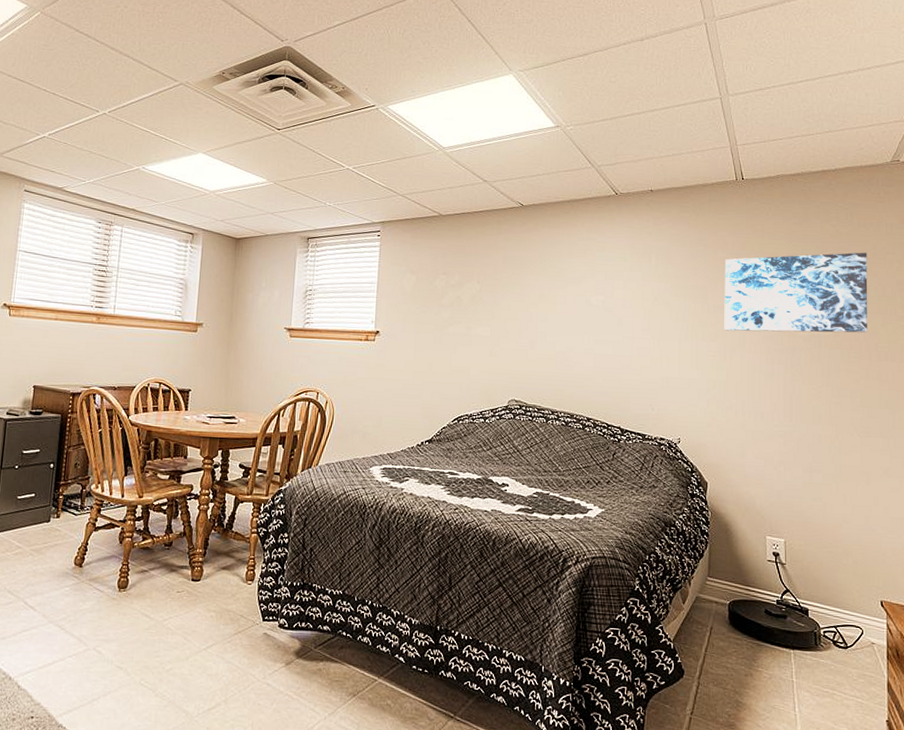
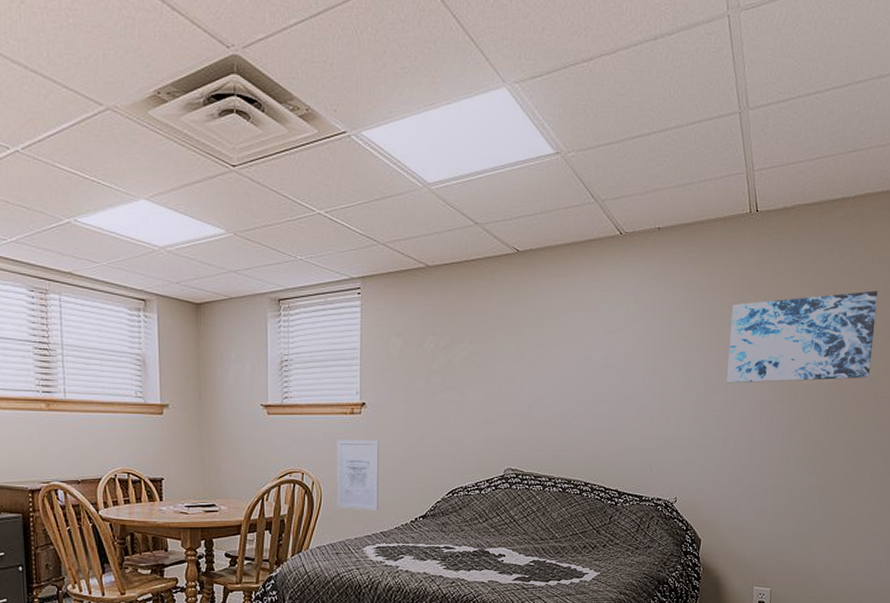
wall art: none [347,363,391,432] -> present [337,440,380,511]

